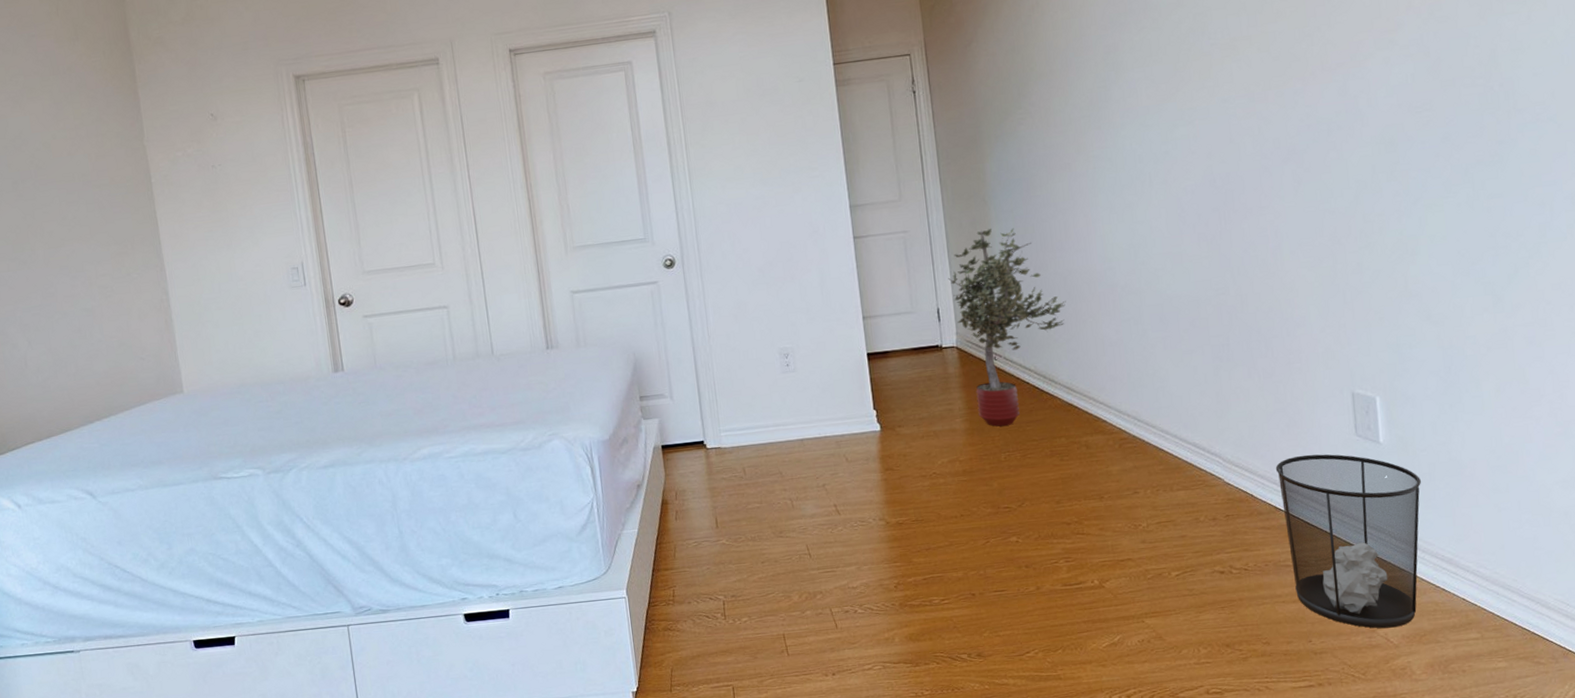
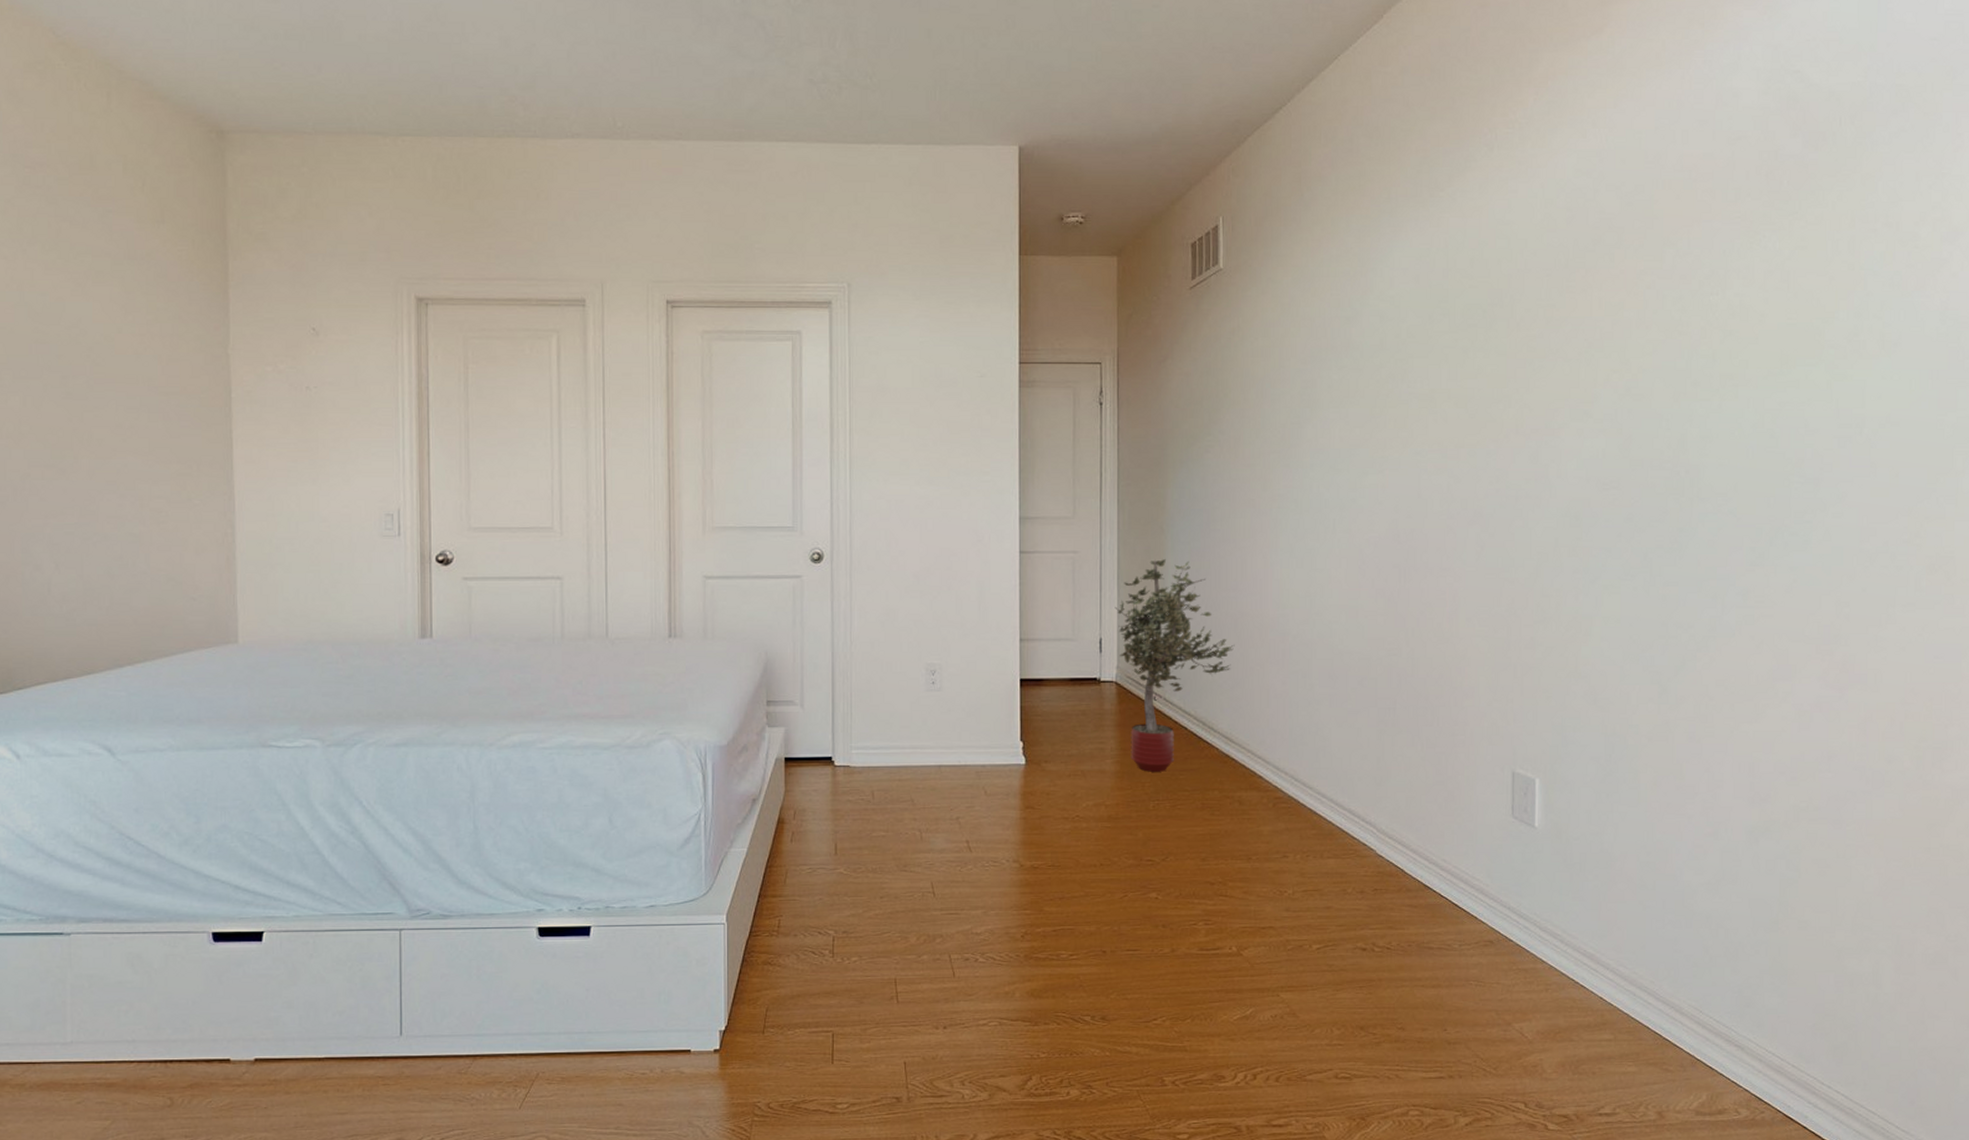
waste bin: present [1275,454,1422,629] -> none [1429,832,1572,1022]

